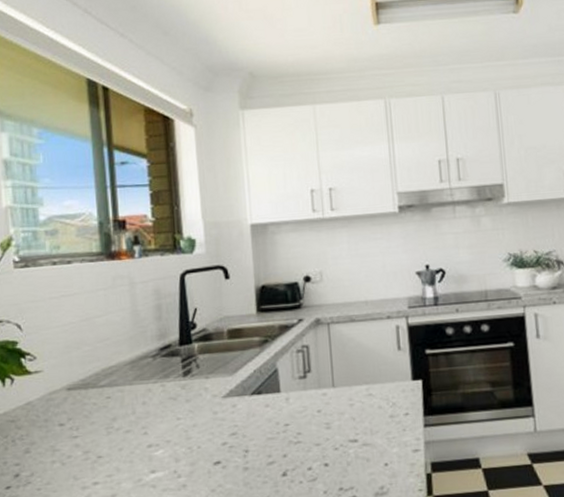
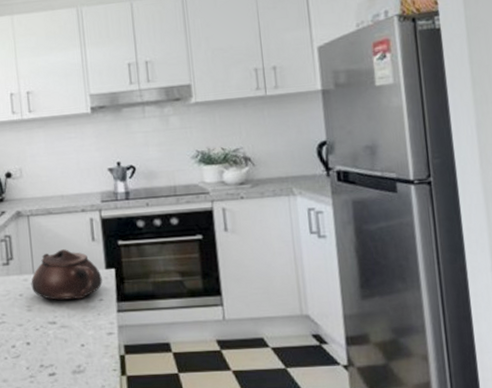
teapot: none [330,359,408,416] -> present [31,249,102,300]

